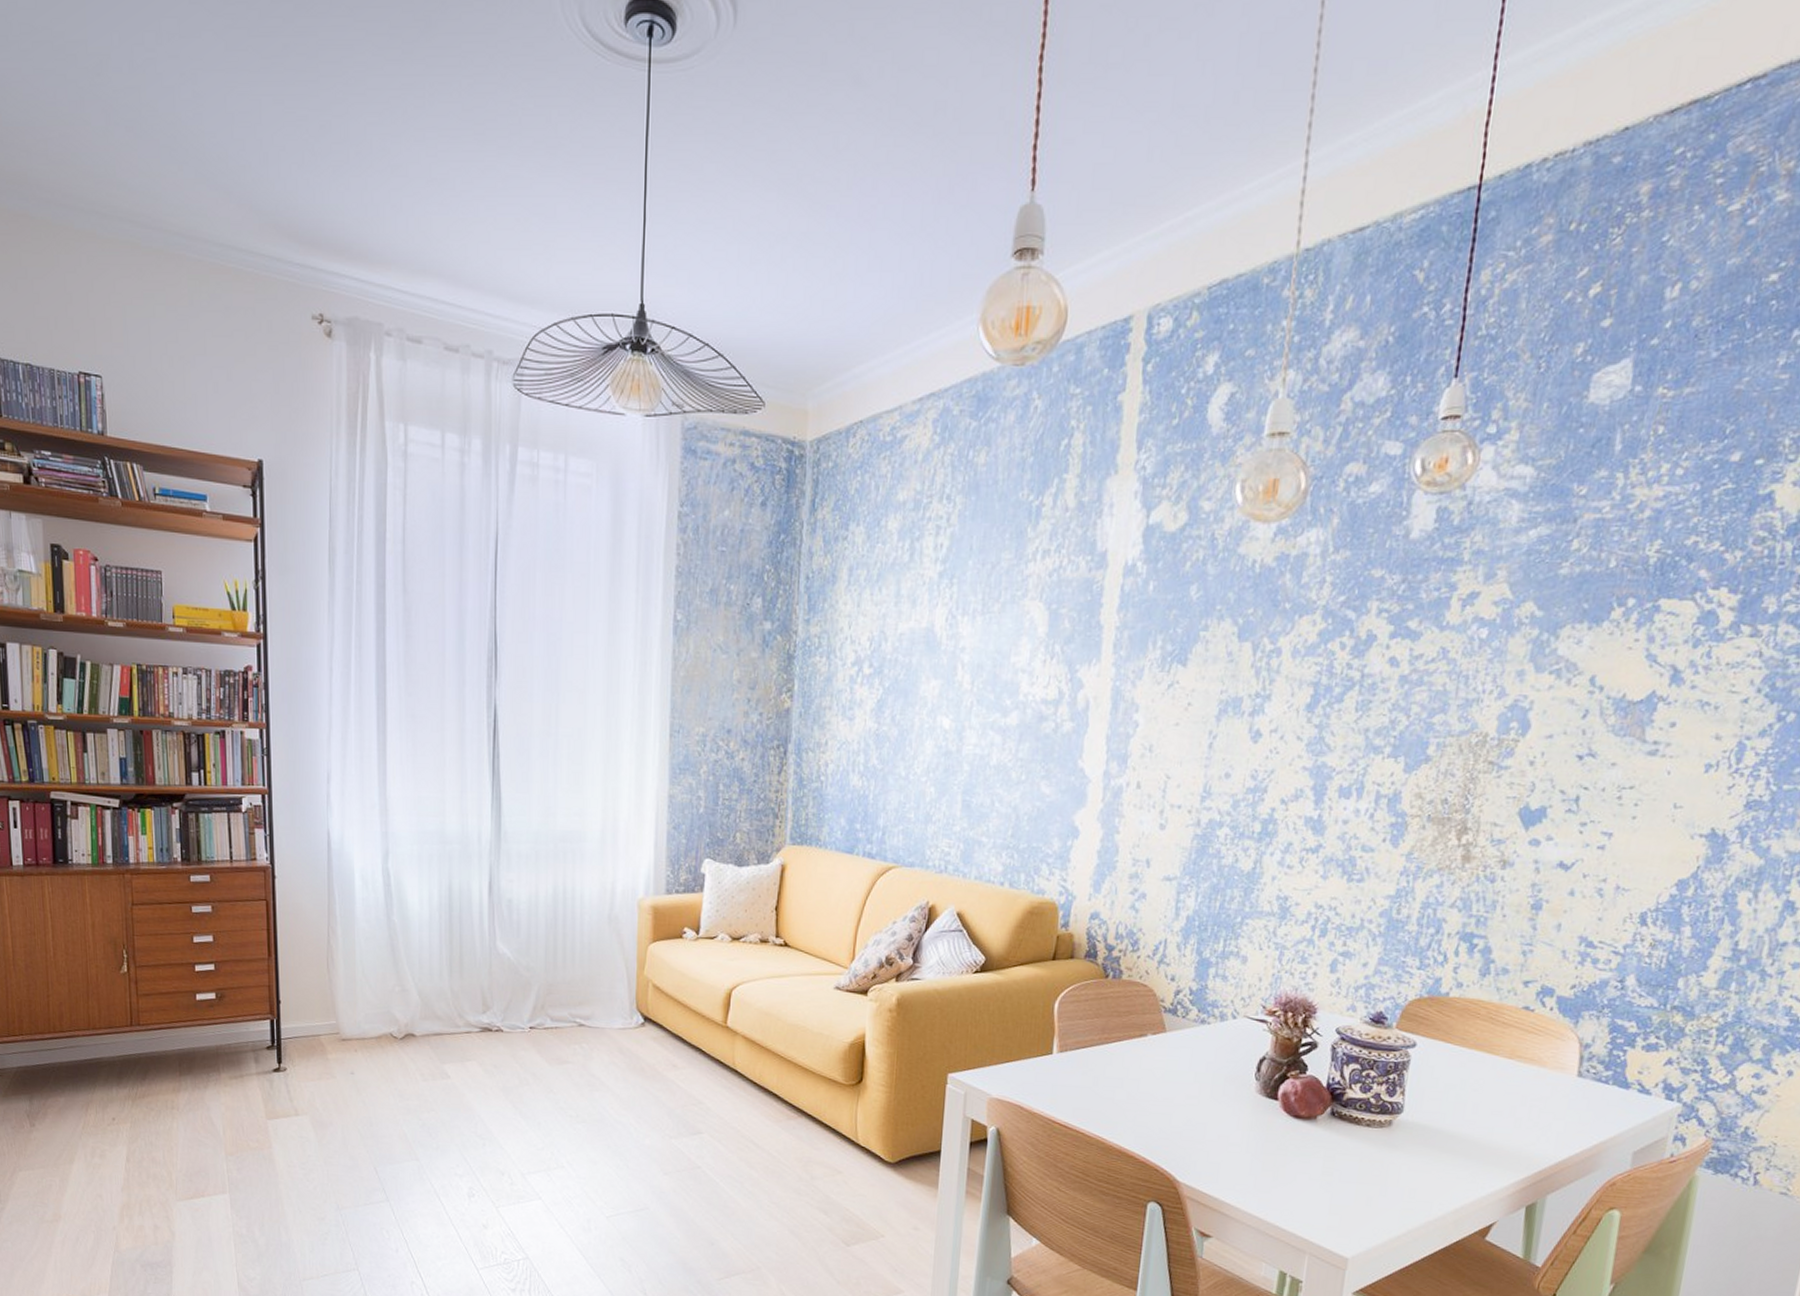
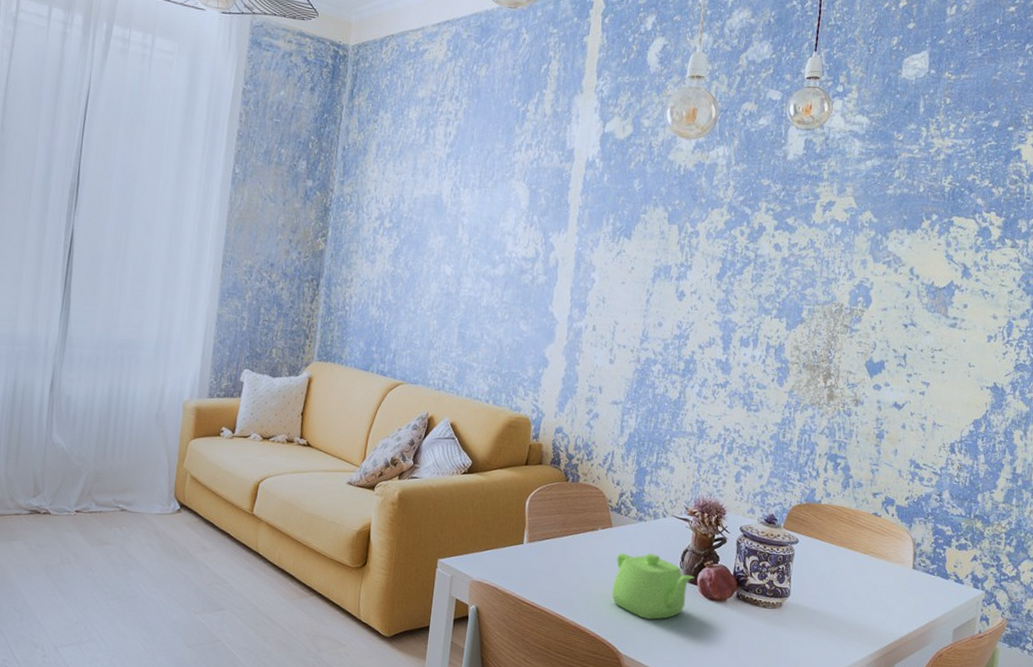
teapot: none [1166,1062,1274,1143] -> present [612,552,694,620]

